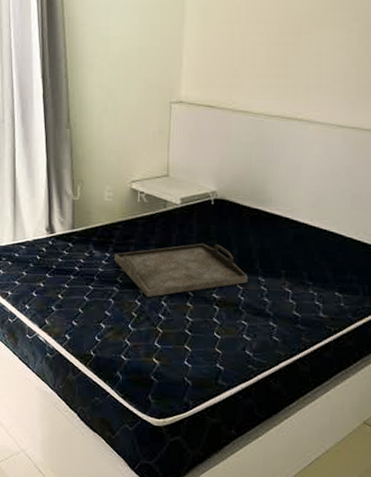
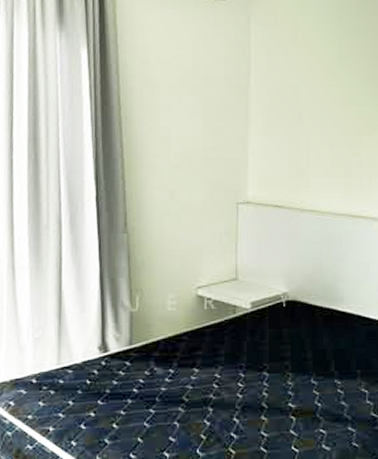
serving tray: present [114,244,248,297] -> none [179,349,324,415]

